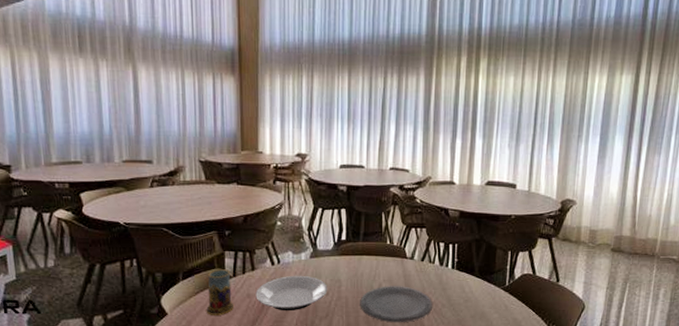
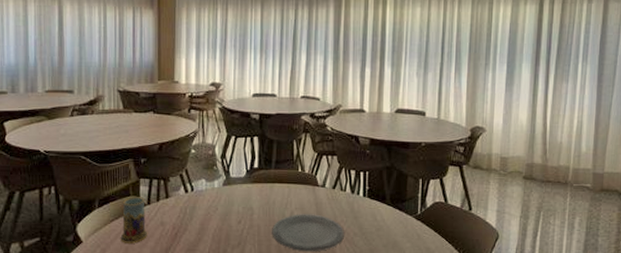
plate: present [255,275,328,311] -> none [169,203,240,240]

